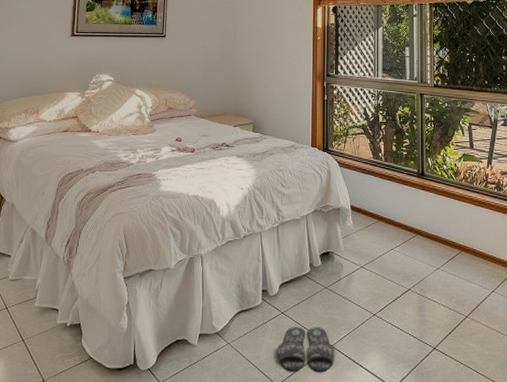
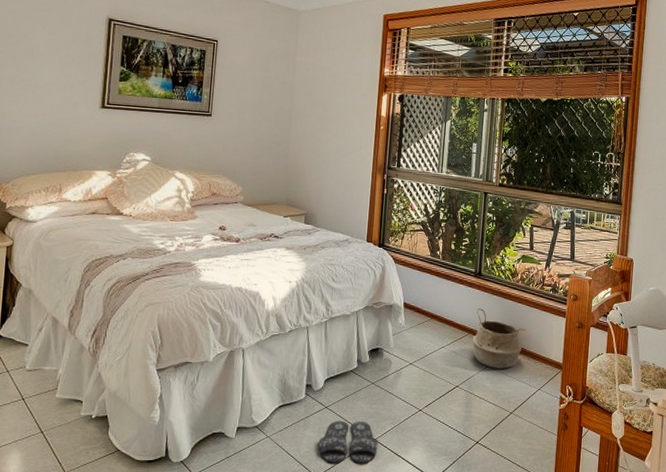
woven basket: none [420,209,474,270] -> present [472,308,526,369]

